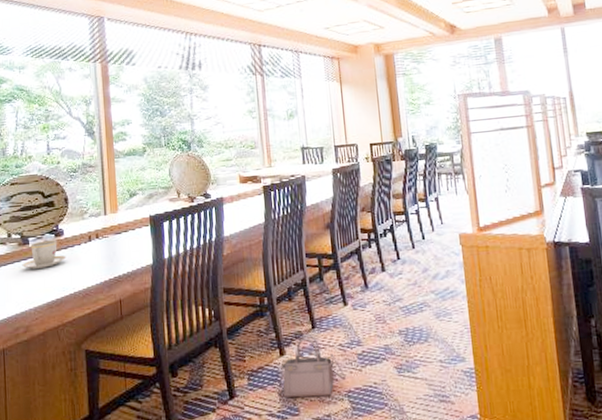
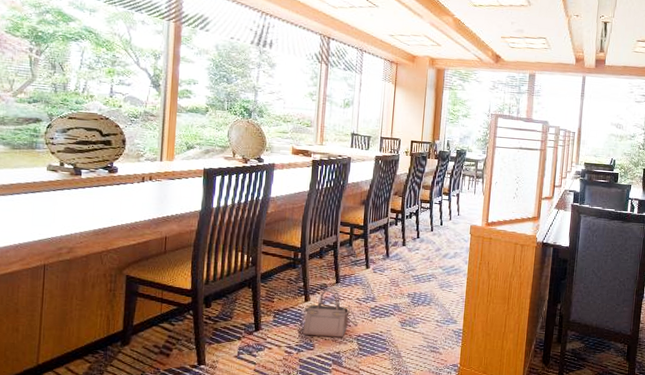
teacup: present [22,239,67,270] -> none [72,174,118,200]

